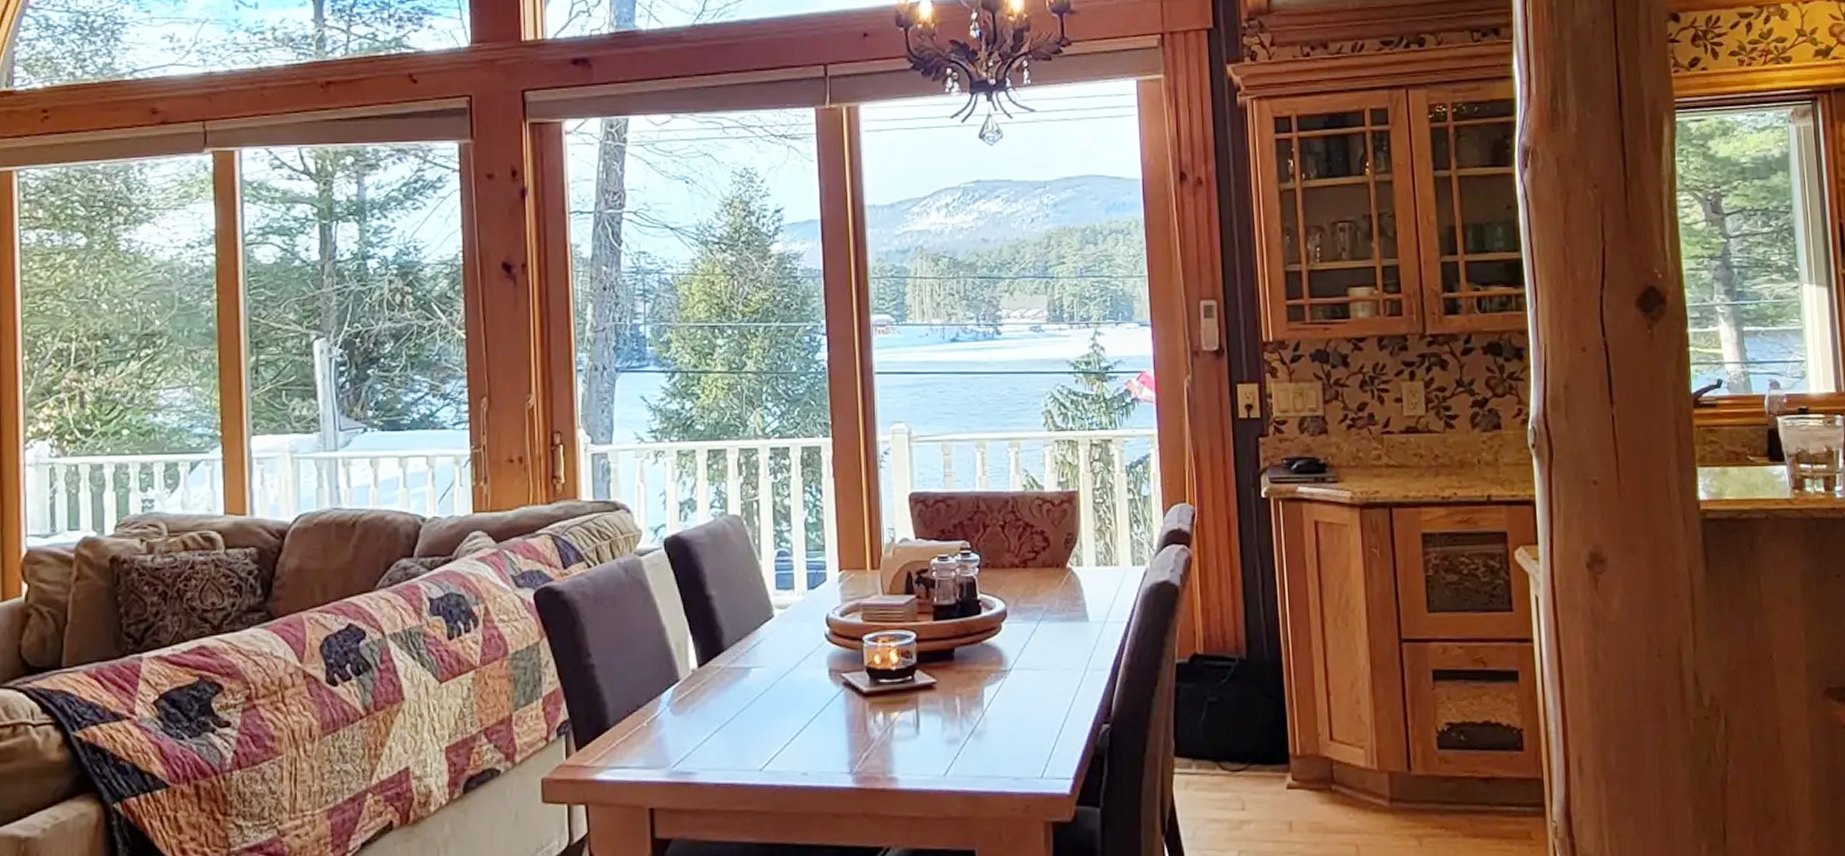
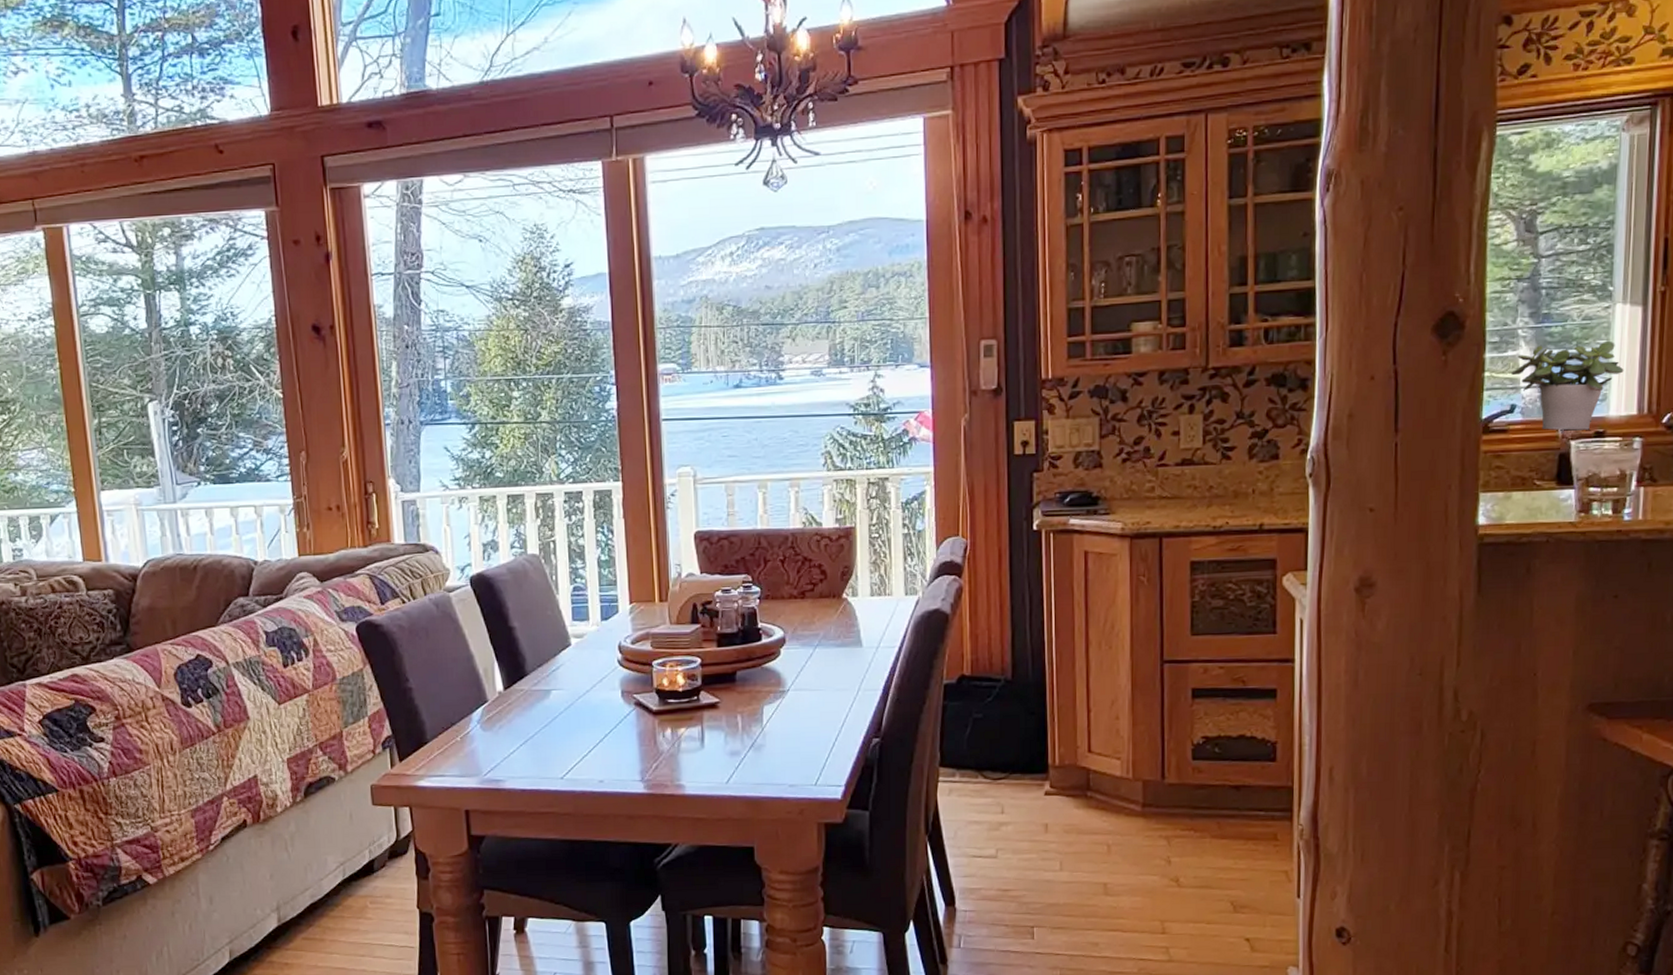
potted plant: none [1714,319,1818,407] -> present [1511,340,1624,431]

